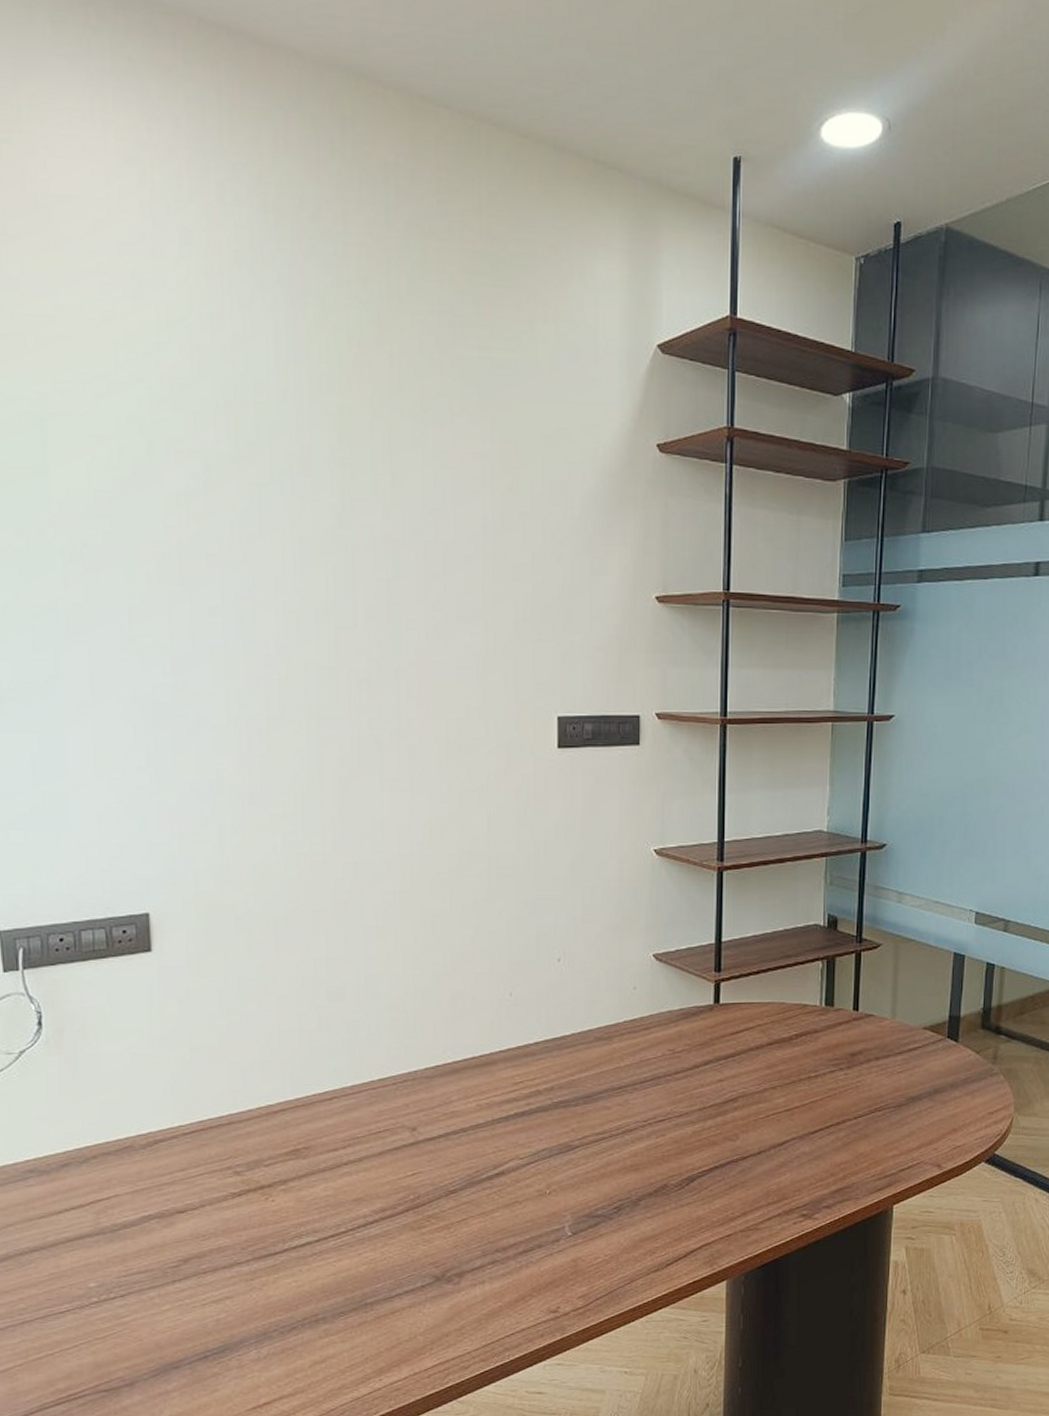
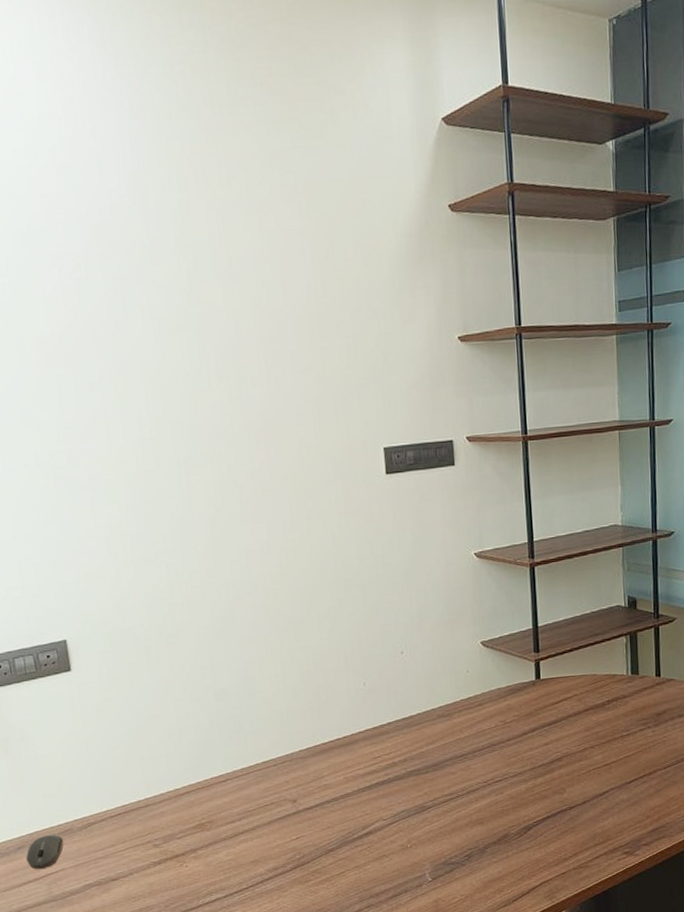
computer mouse: none [71,1152,122,1194] -> present [26,835,64,870]

